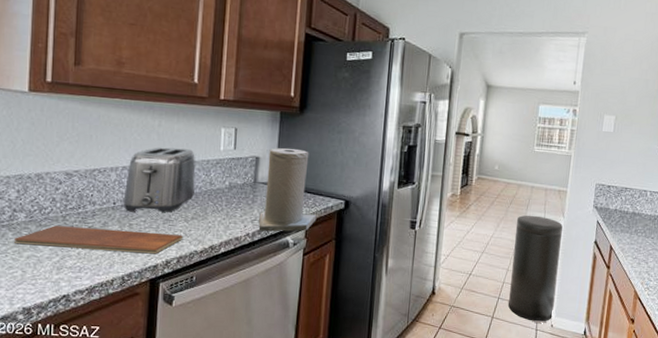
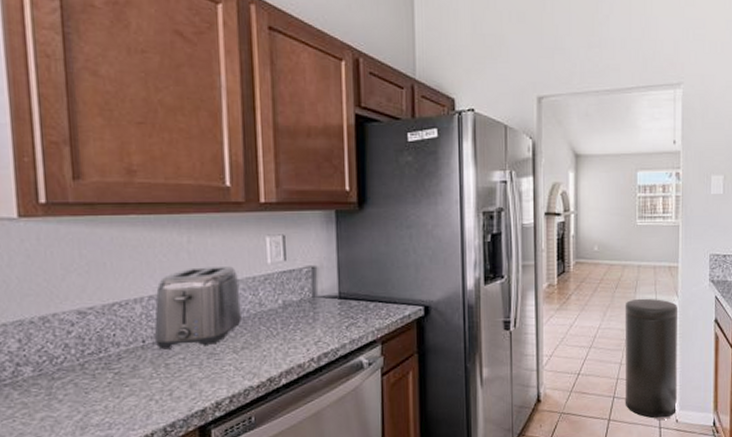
chopping board: present [13,225,184,254] -> none [20,370,234,405]
paper towel: present [258,148,317,232] -> none [324,251,393,355]

